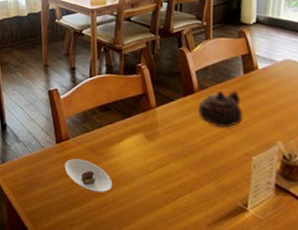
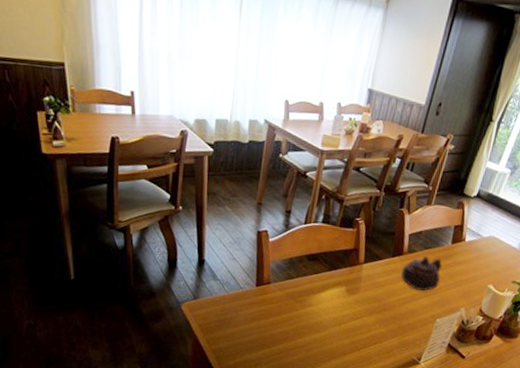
saucer: present [65,159,112,192] -> none [261,303,305,337]

